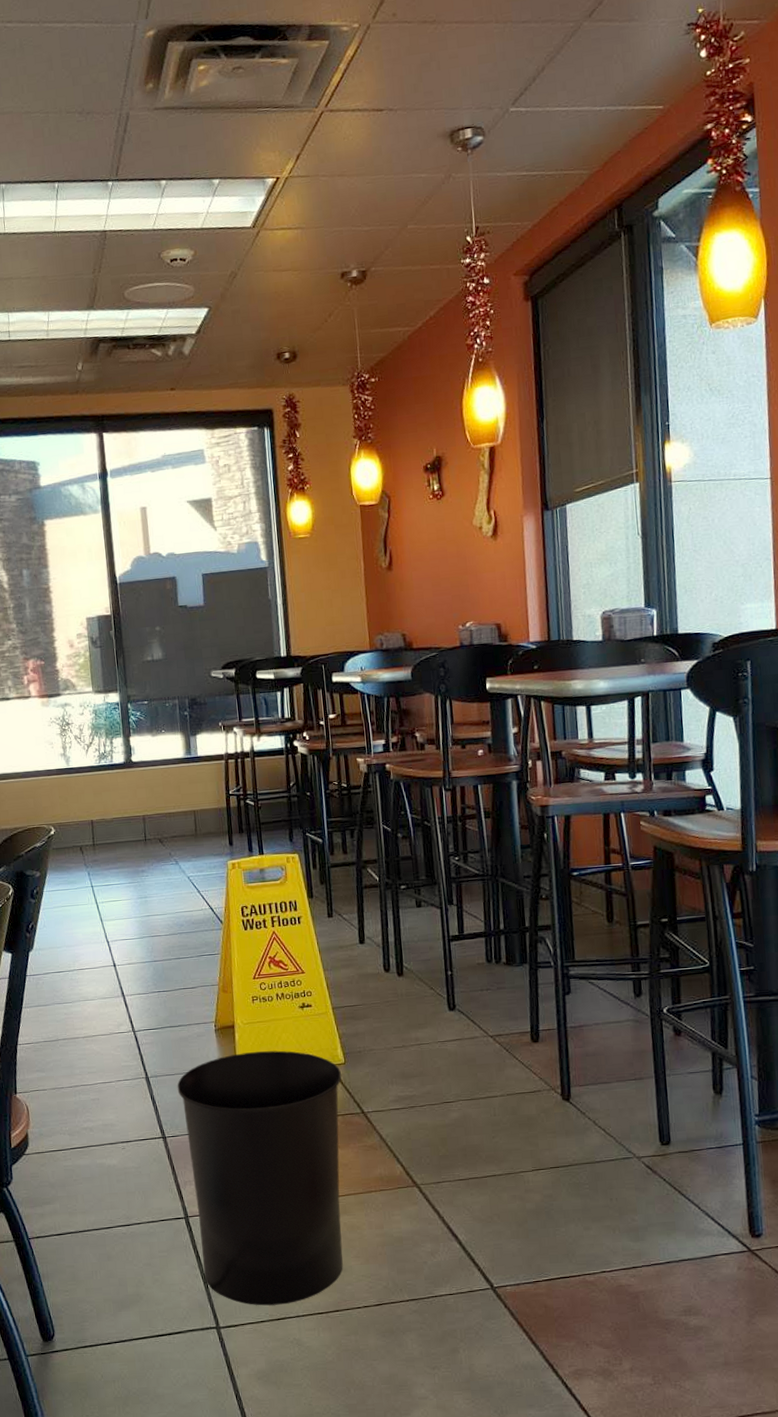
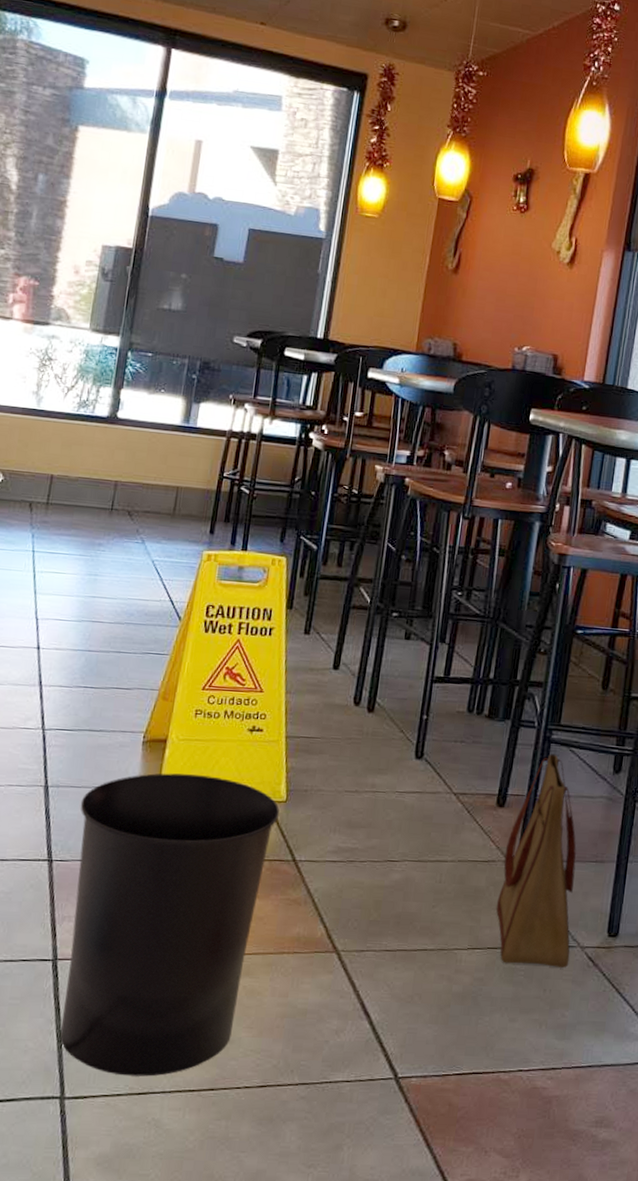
shopping bag: none [548,988,629,1180] -> present [496,753,577,968]

